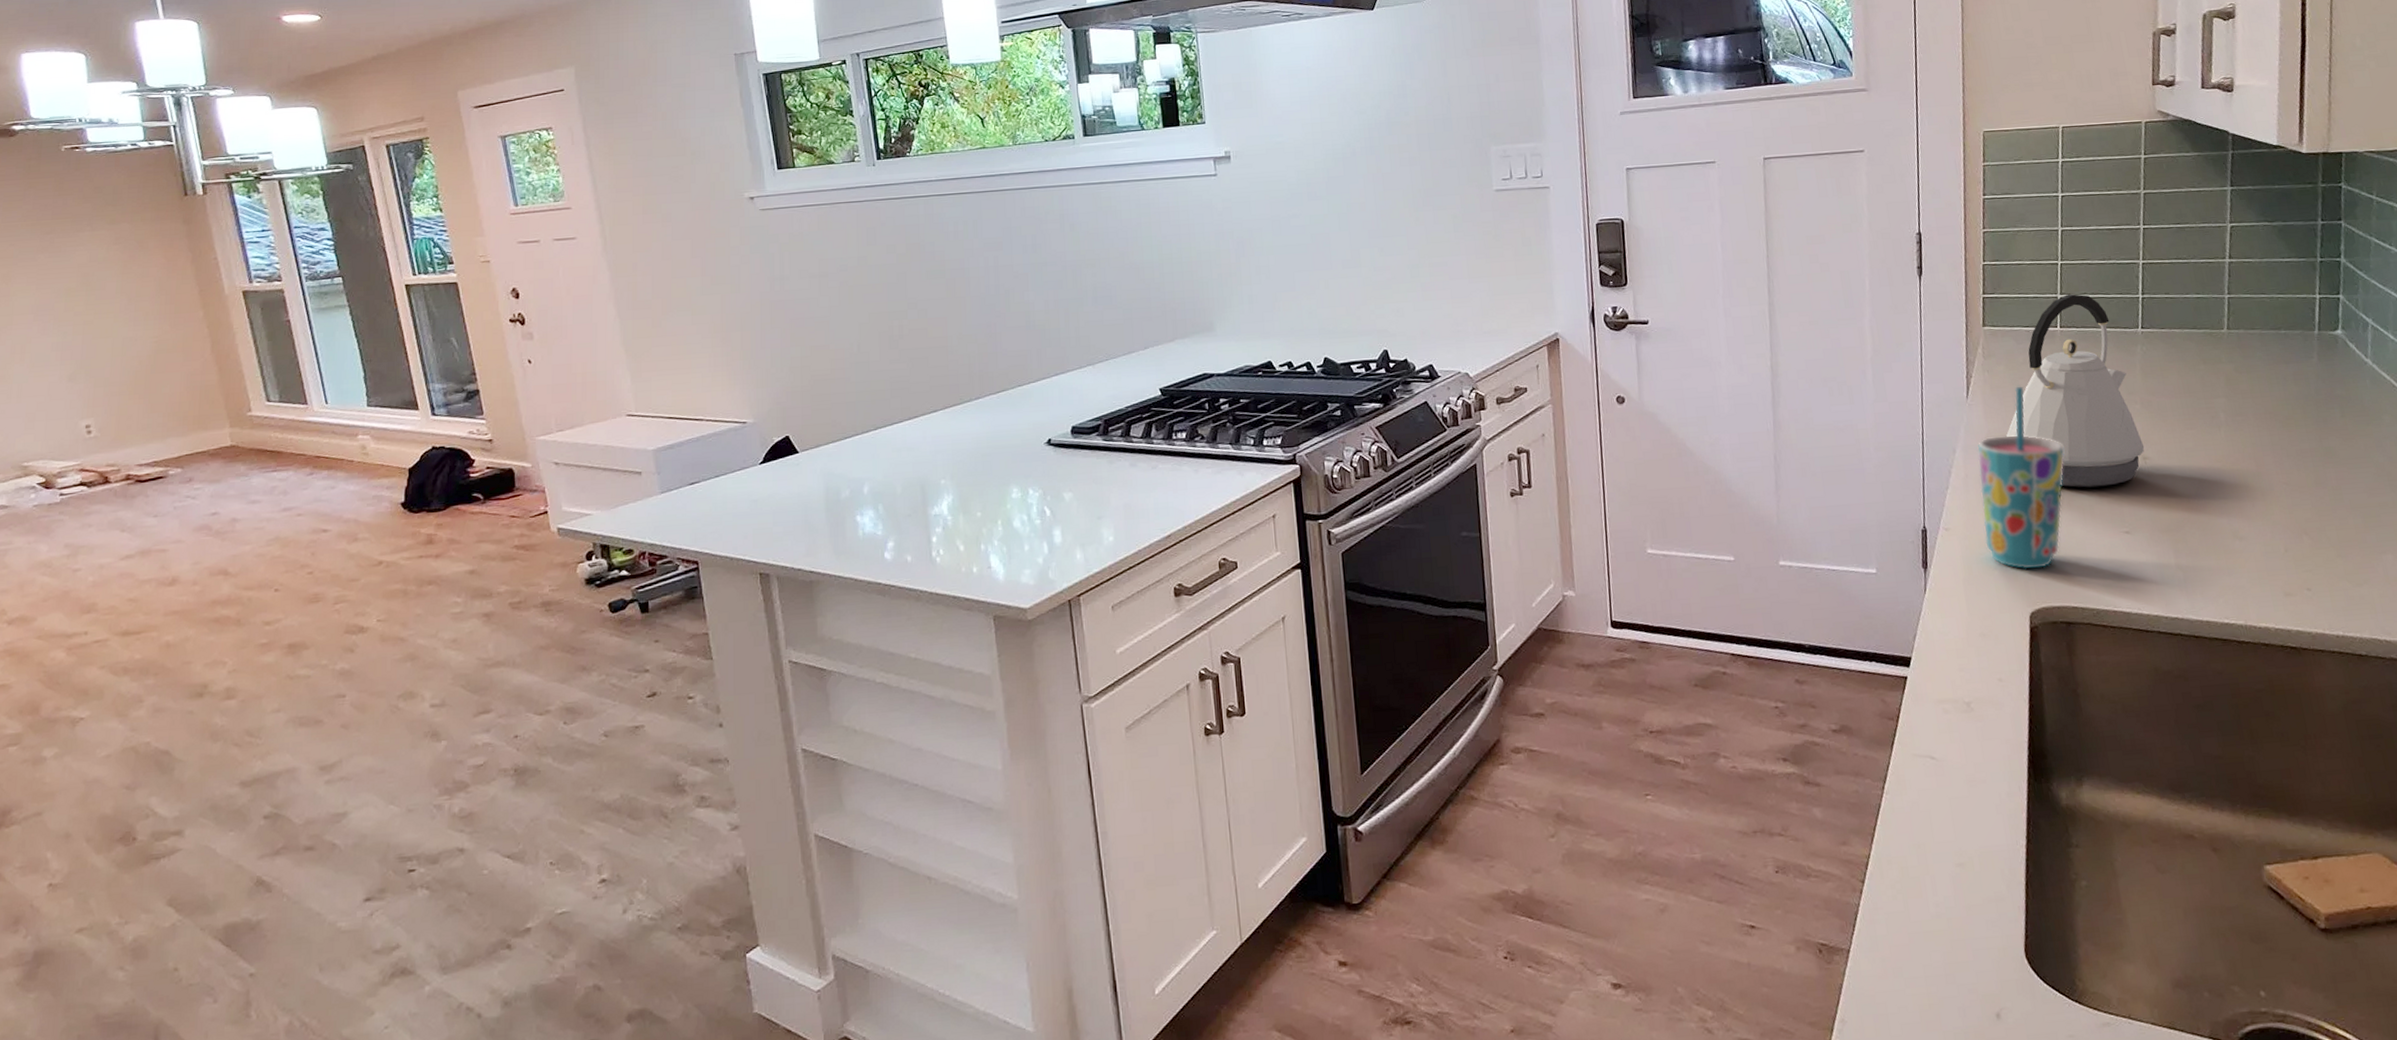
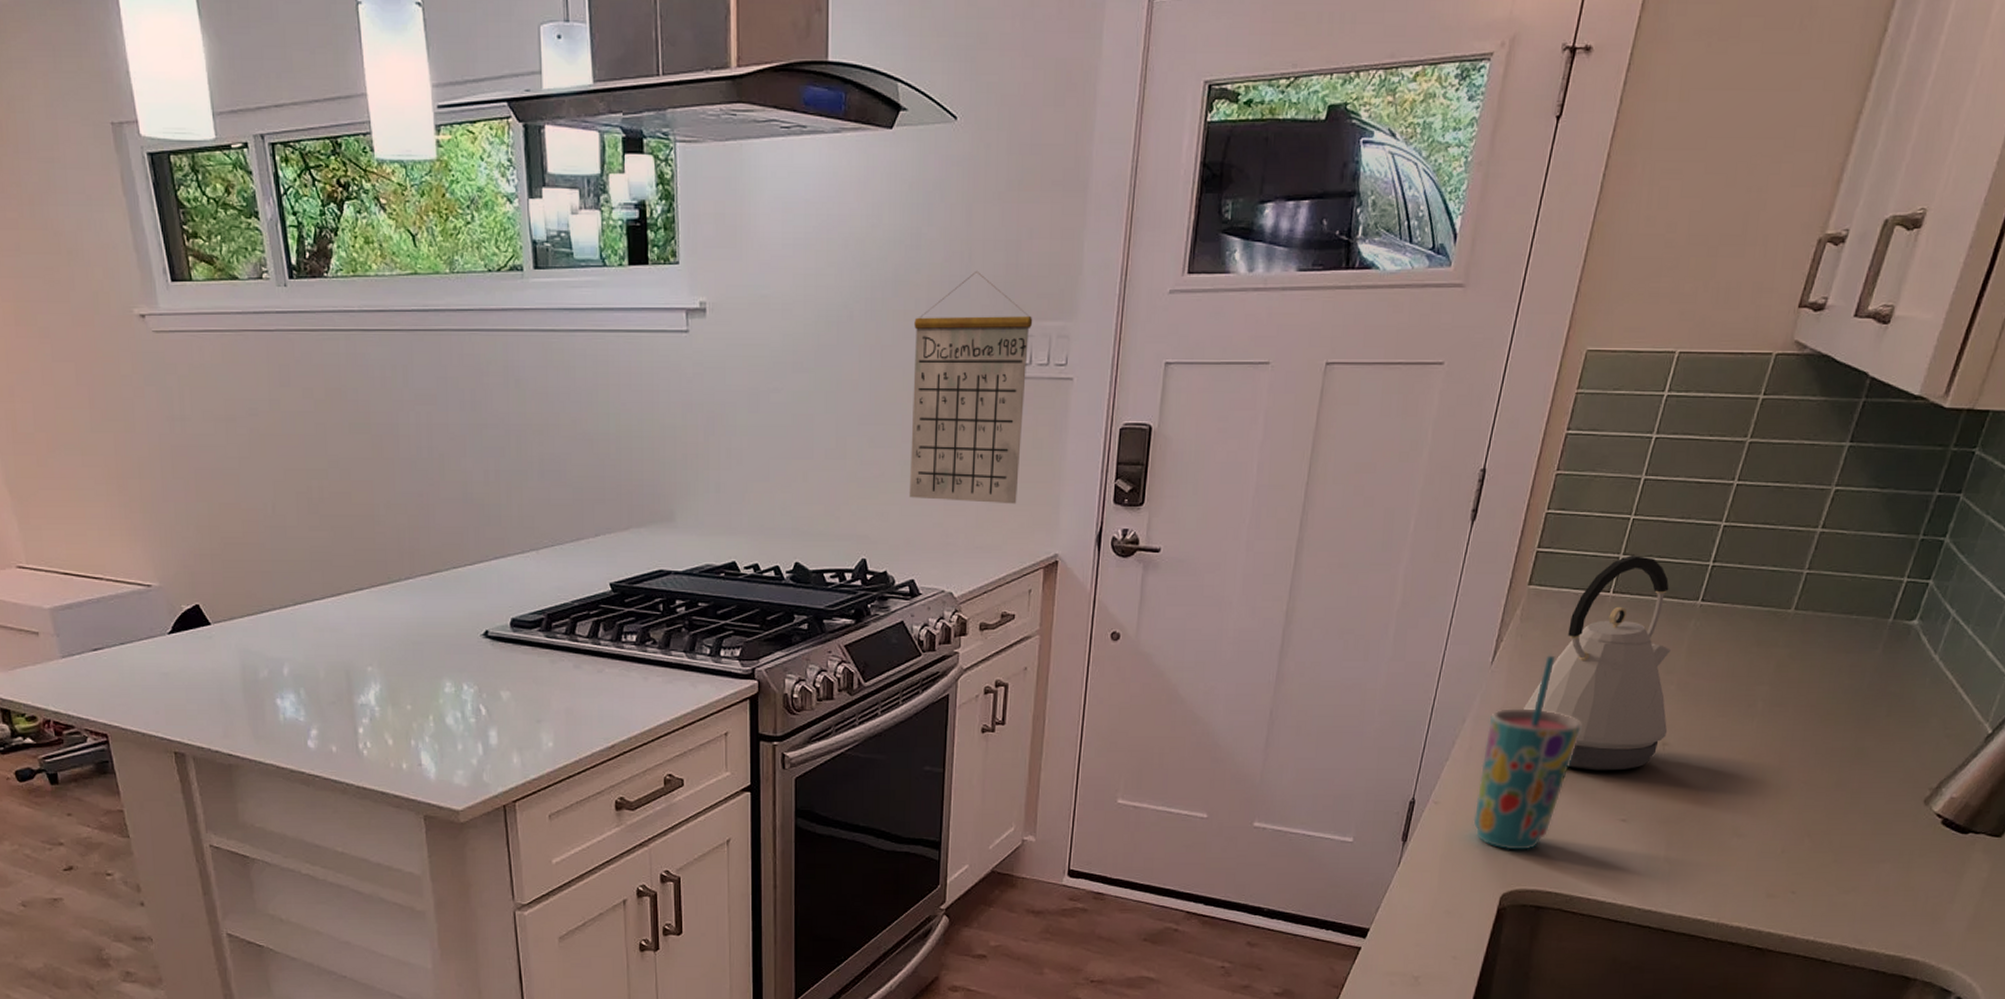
calendar: none [1408,109,1515,296] -> present [908,270,1033,504]

